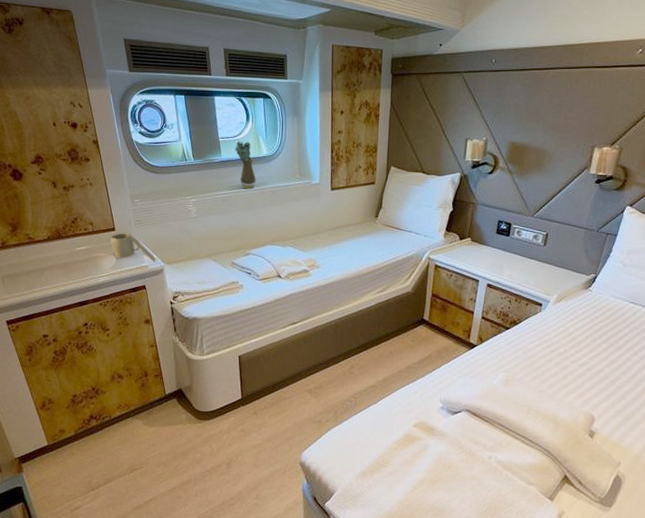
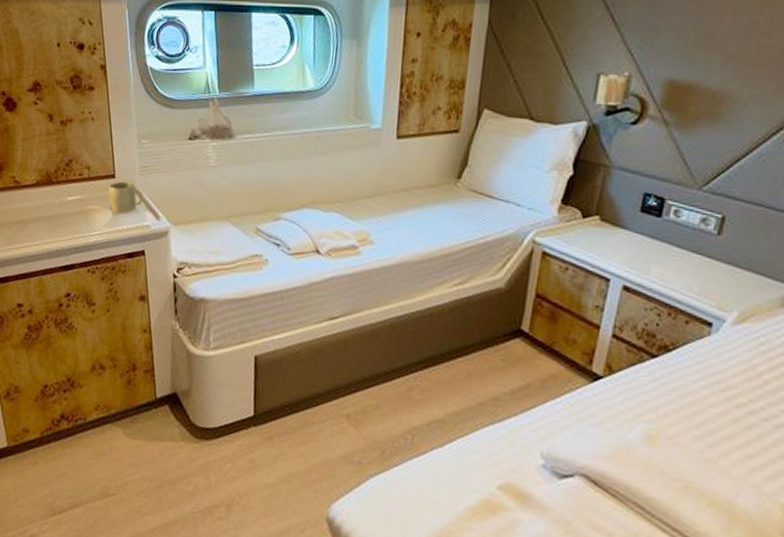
seashell: none [172,164,211,198] -> present [188,98,237,141]
vase: present [235,139,256,190] -> none [272,67,297,133]

